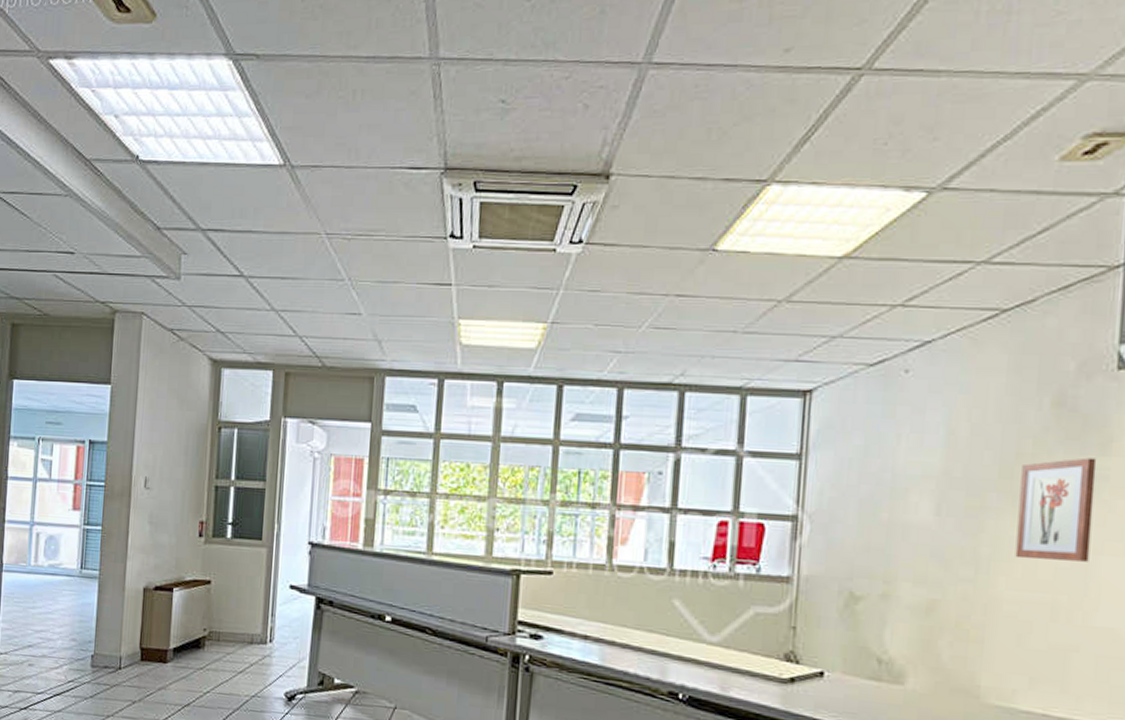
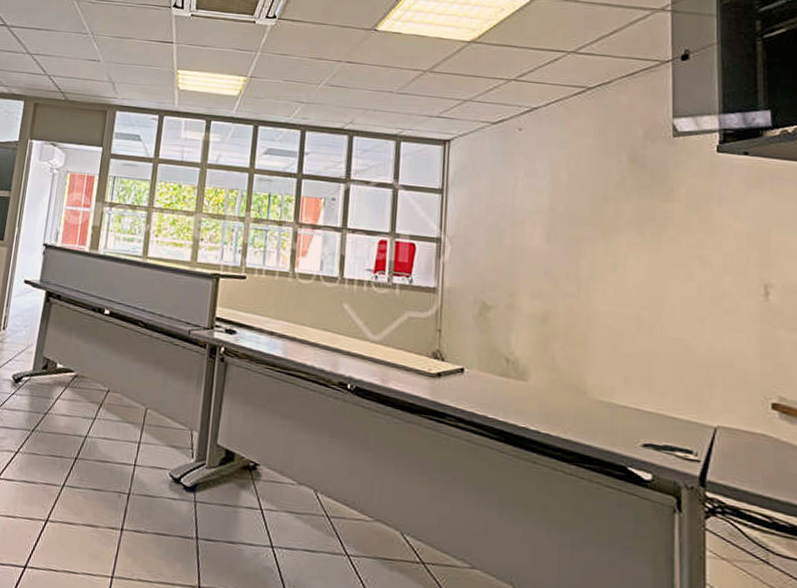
wall art: present [1015,457,1097,562] -> none [607,202,663,284]

